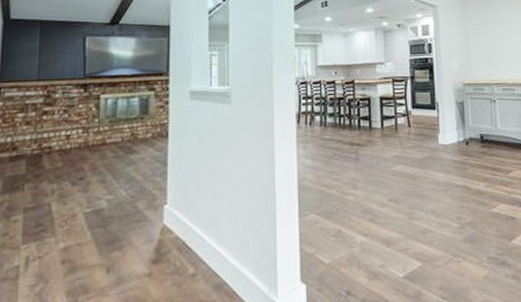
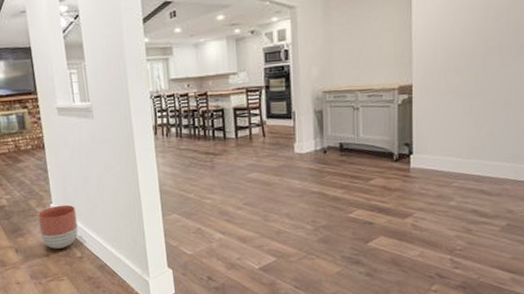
planter: none [144,206,195,265] -> present [37,205,78,249]

